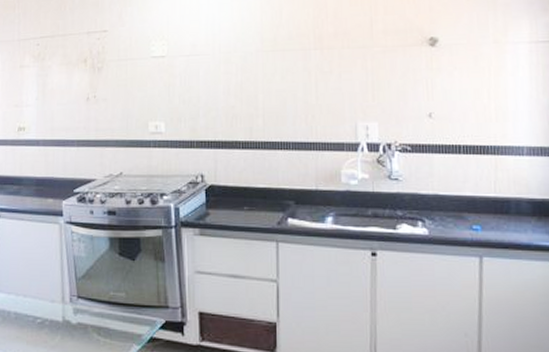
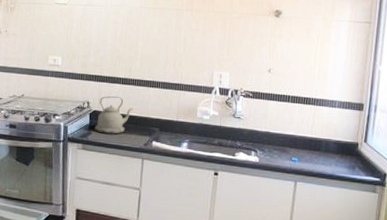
kettle: none [212,165,259,213] -> present [94,96,133,134]

